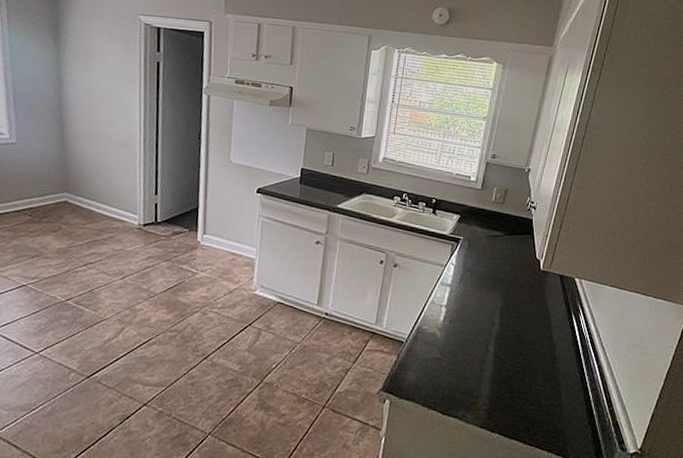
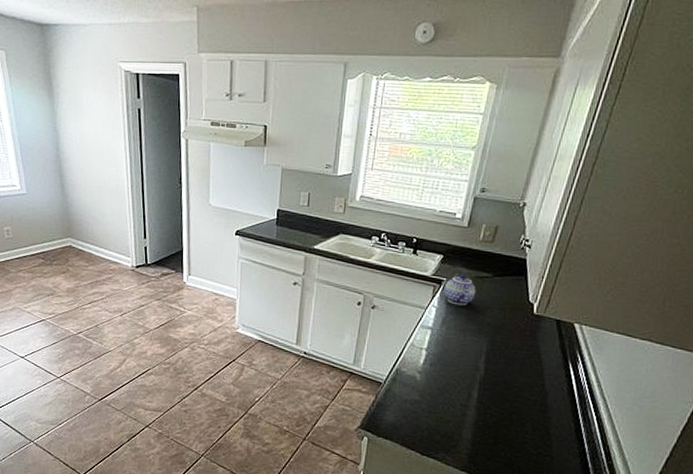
teapot: none [461,233,490,263] -> present [443,274,476,306]

